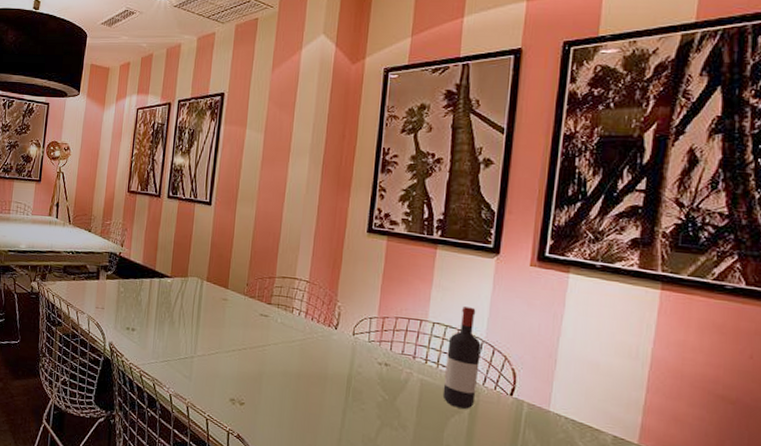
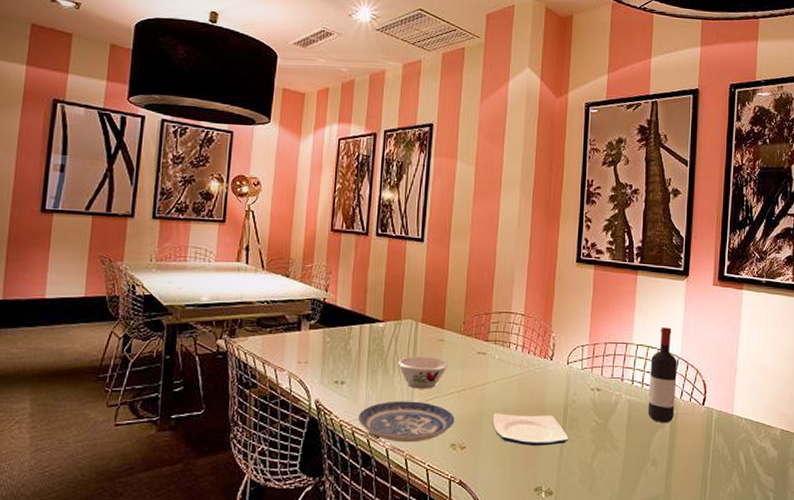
plate: none [145,351,236,393] -> present [357,401,455,443]
bowl: none [183,311,231,344] -> present [398,355,448,389]
plate: none [272,375,352,415] -> present [493,413,569,446]

